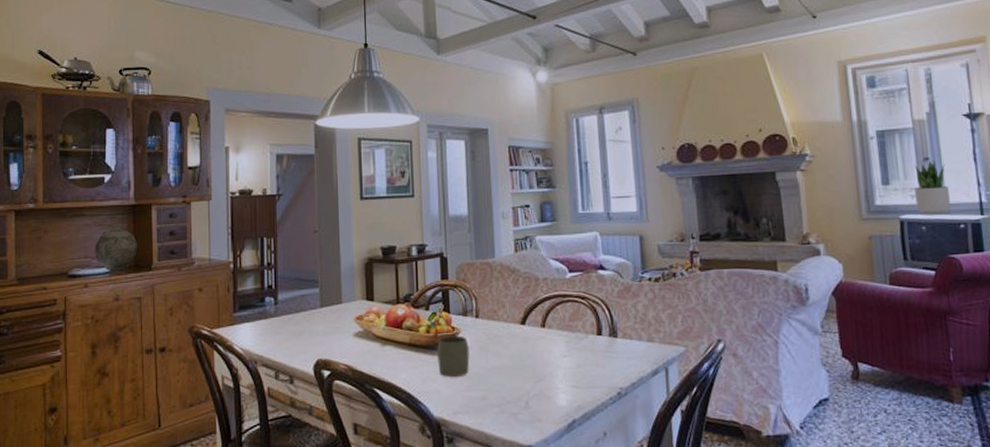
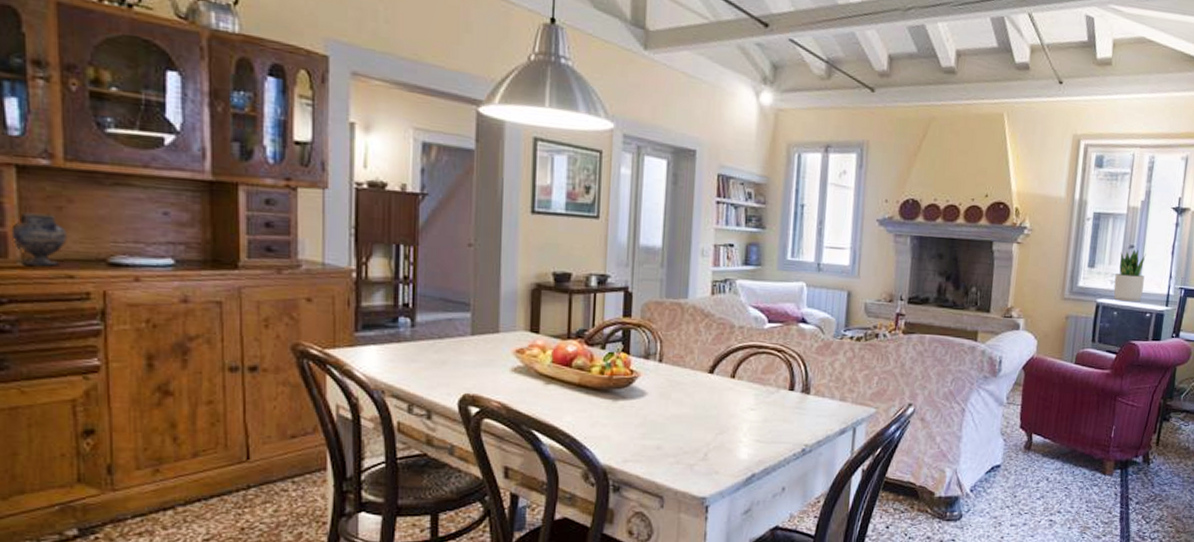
ceramic jug: none [10,243,44,282] -> present [11,212,67,266]
decorative vase: present [95,223,138,271] -> none [150,202,218,264]
mug: present [437,335,470,377] -> none [610,379,648,423]

